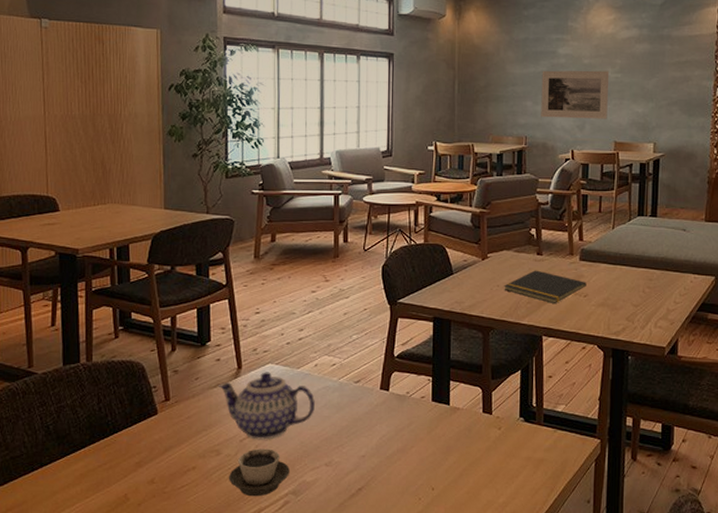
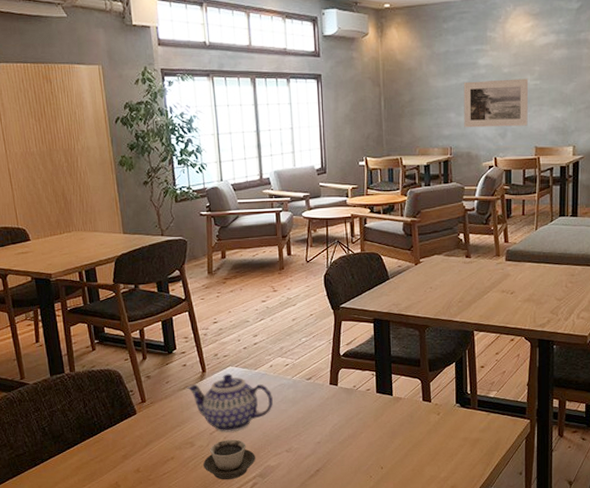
notepad: present [504,270,587,303] -> none [436,272,513,301]

